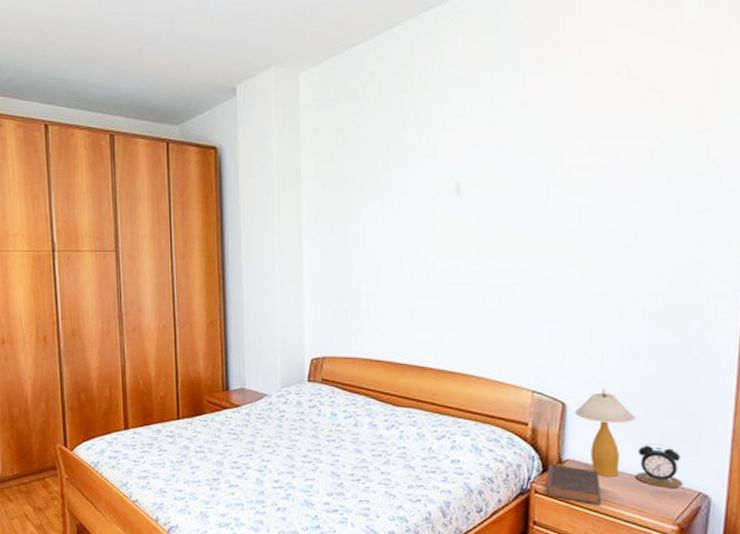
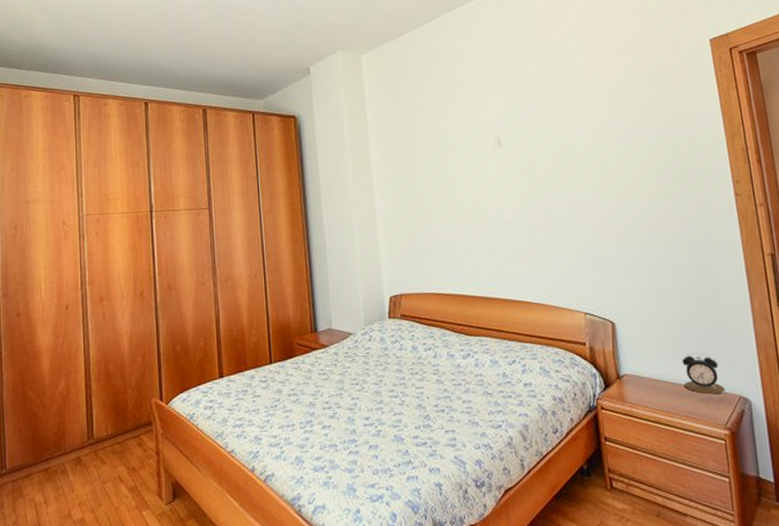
book: present [545,464,601,506] -> none [608,380,660,417]
table lamp: present [574,387,637,478] -> none [623,305,675,389]

